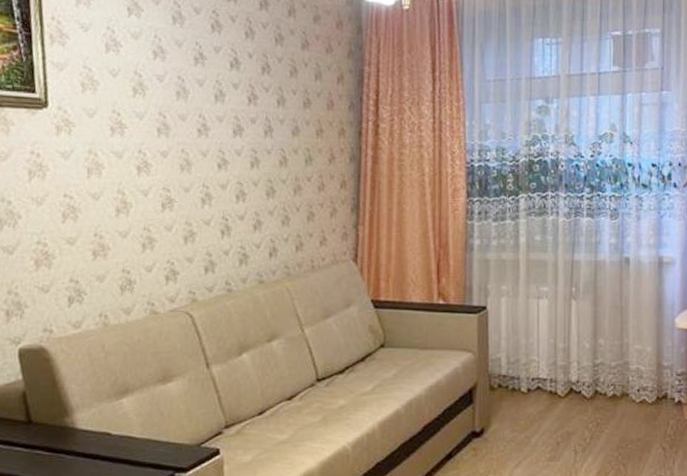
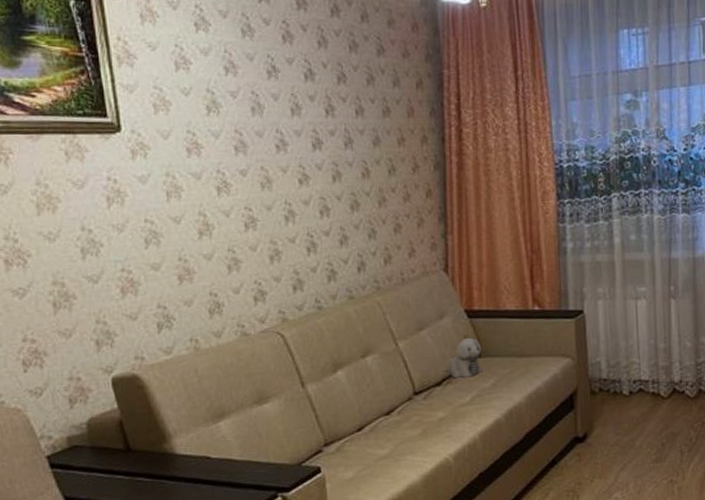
plush toy: none [346,327,386,368] -> present [443,337,483,378]

